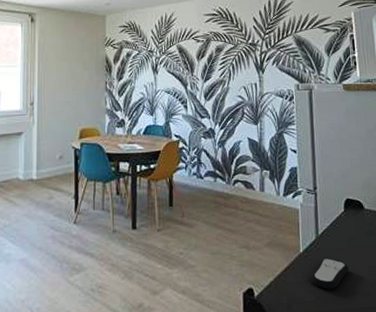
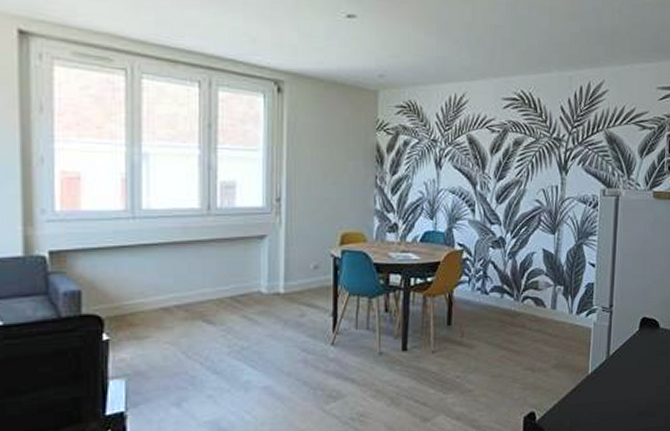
remote control: present [310,258,349,290] -> none [596,379,637,411]

